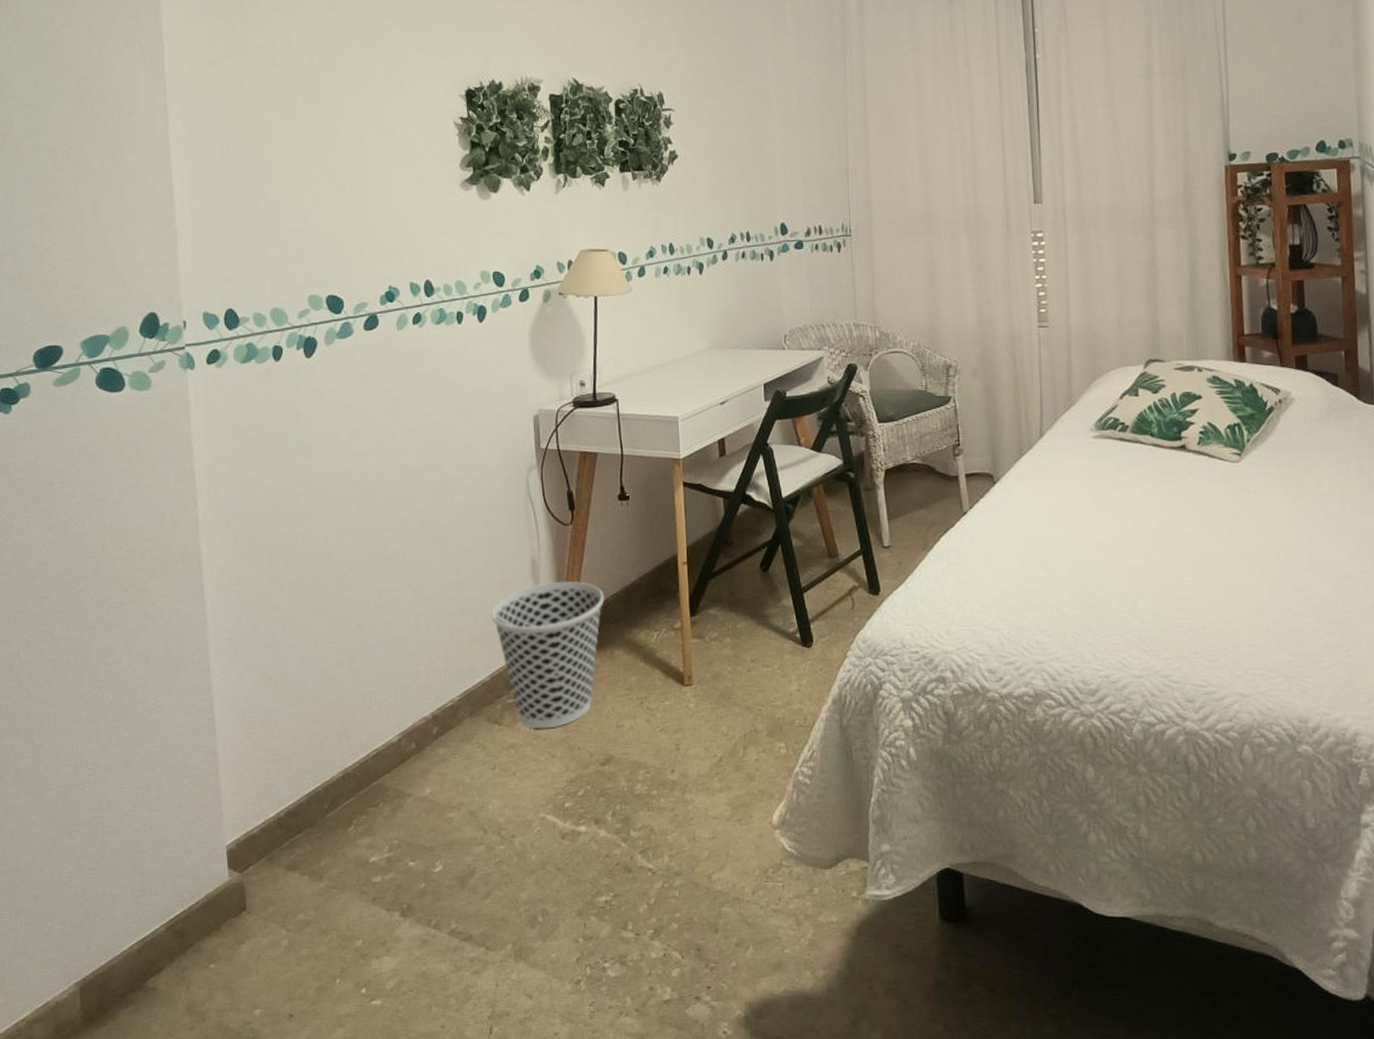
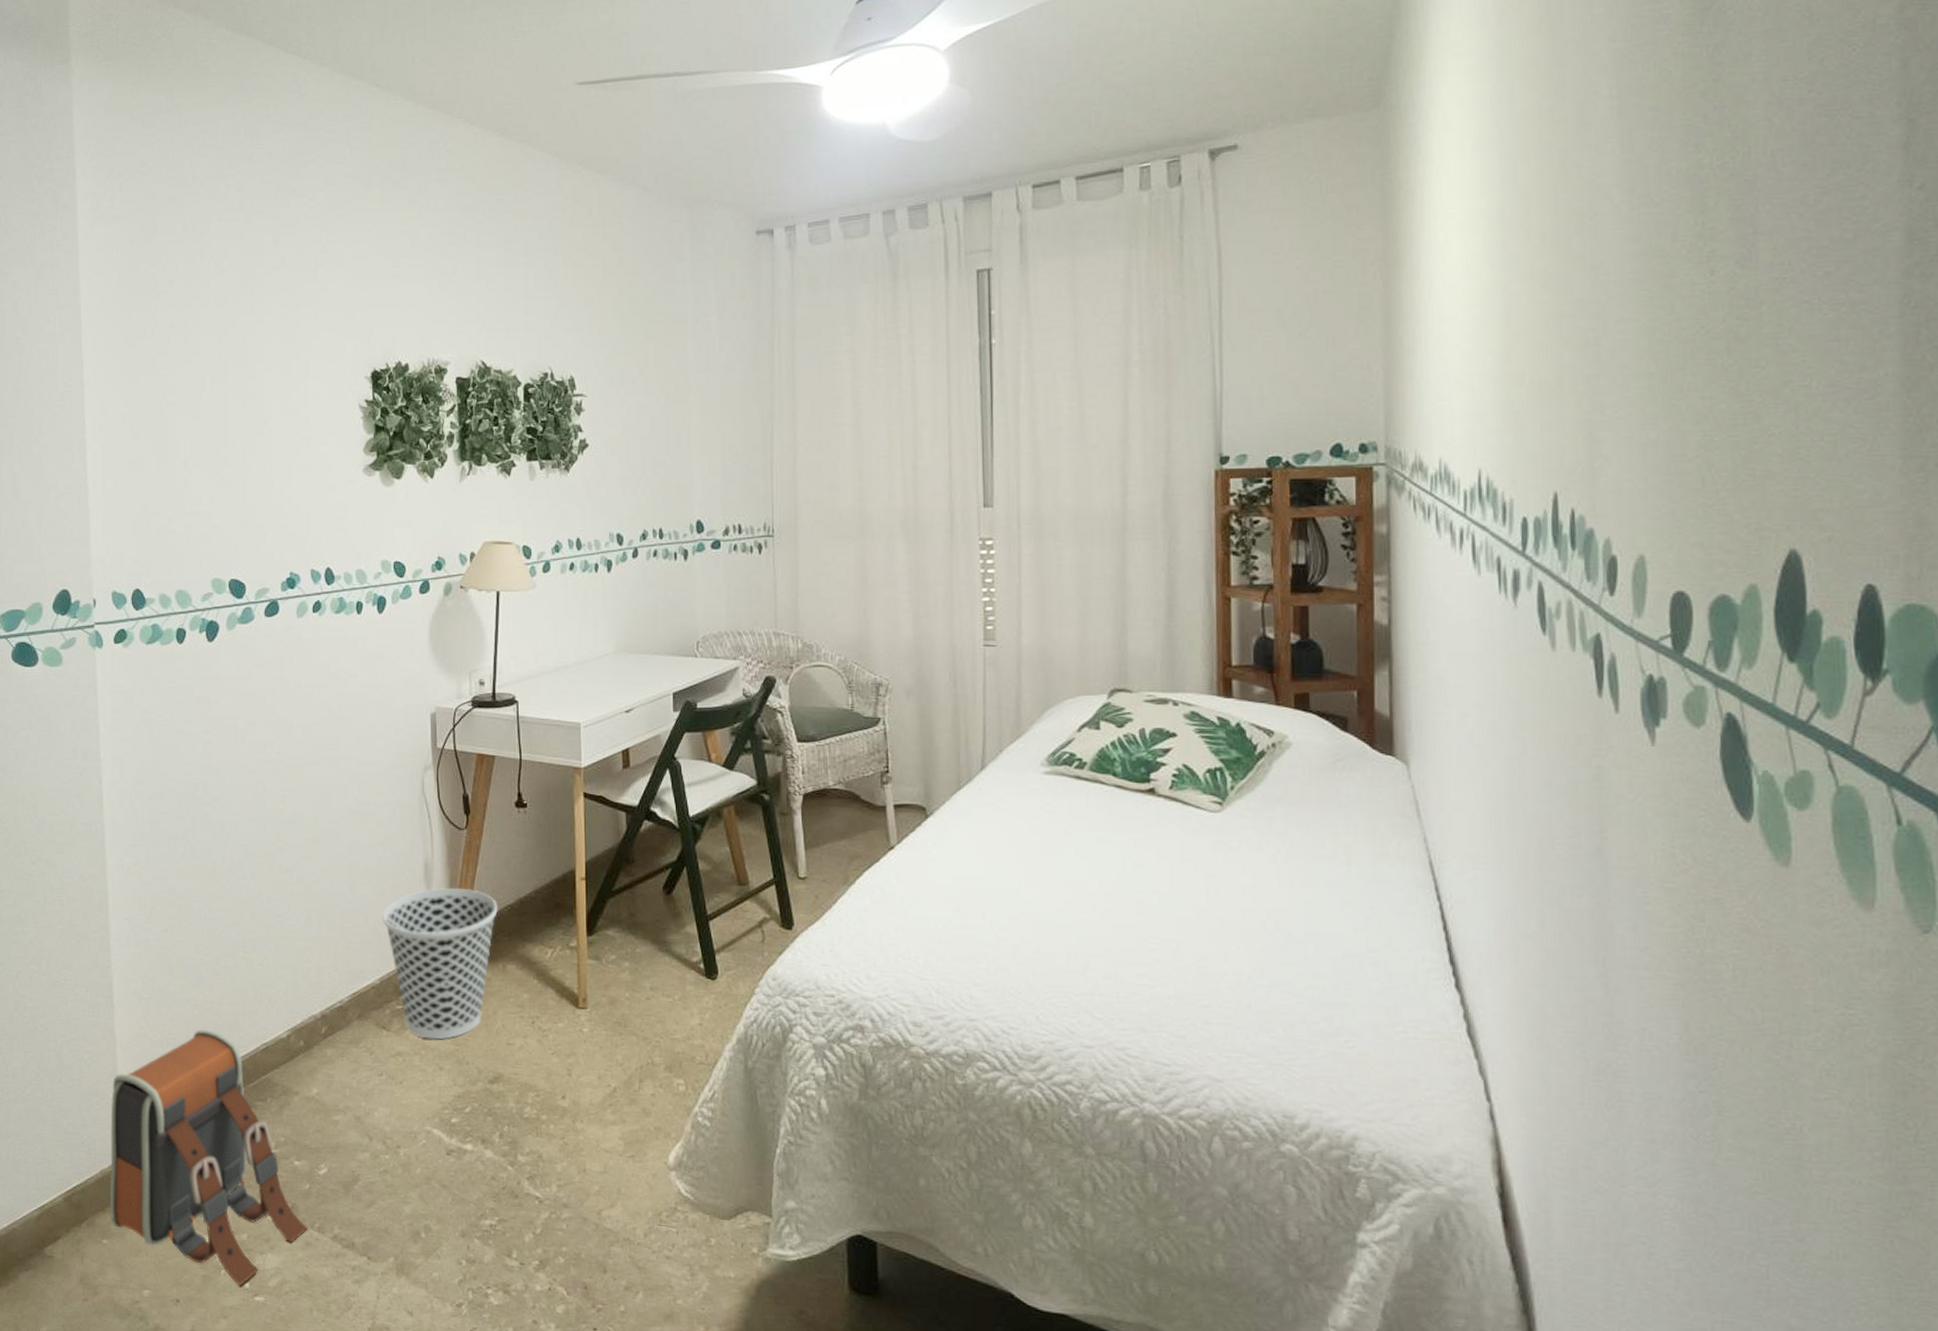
backpack: none [214,742,425,993] -> present [109,1030,309,1287]

